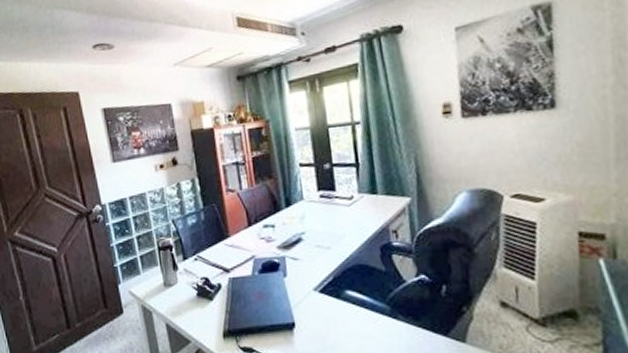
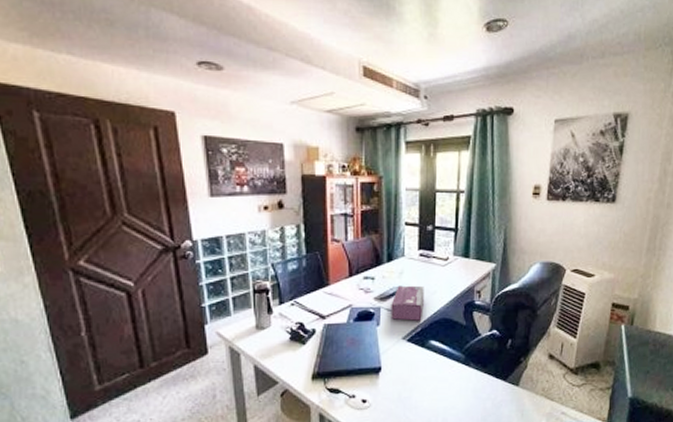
tissue box: none [296,229,333,270] -> present [391,285,424,321]

